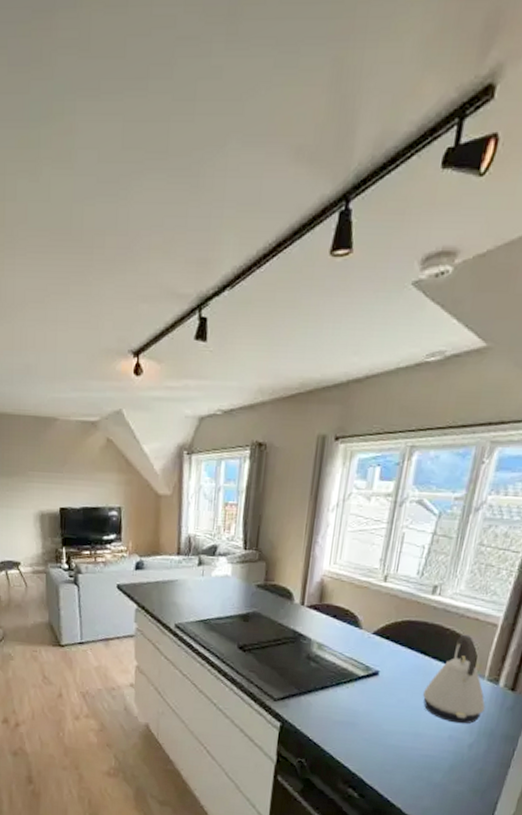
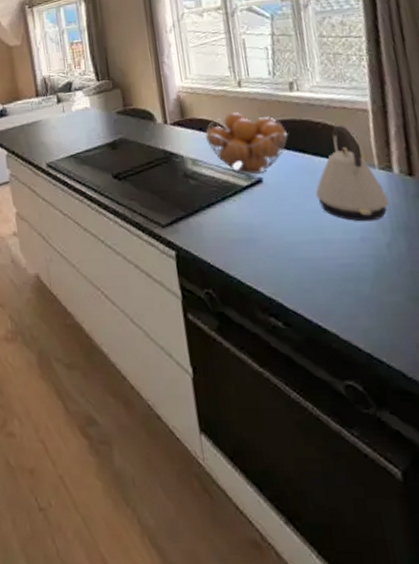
fruit basket: none [336,606,417,668] -> present [204,112,289,175]

